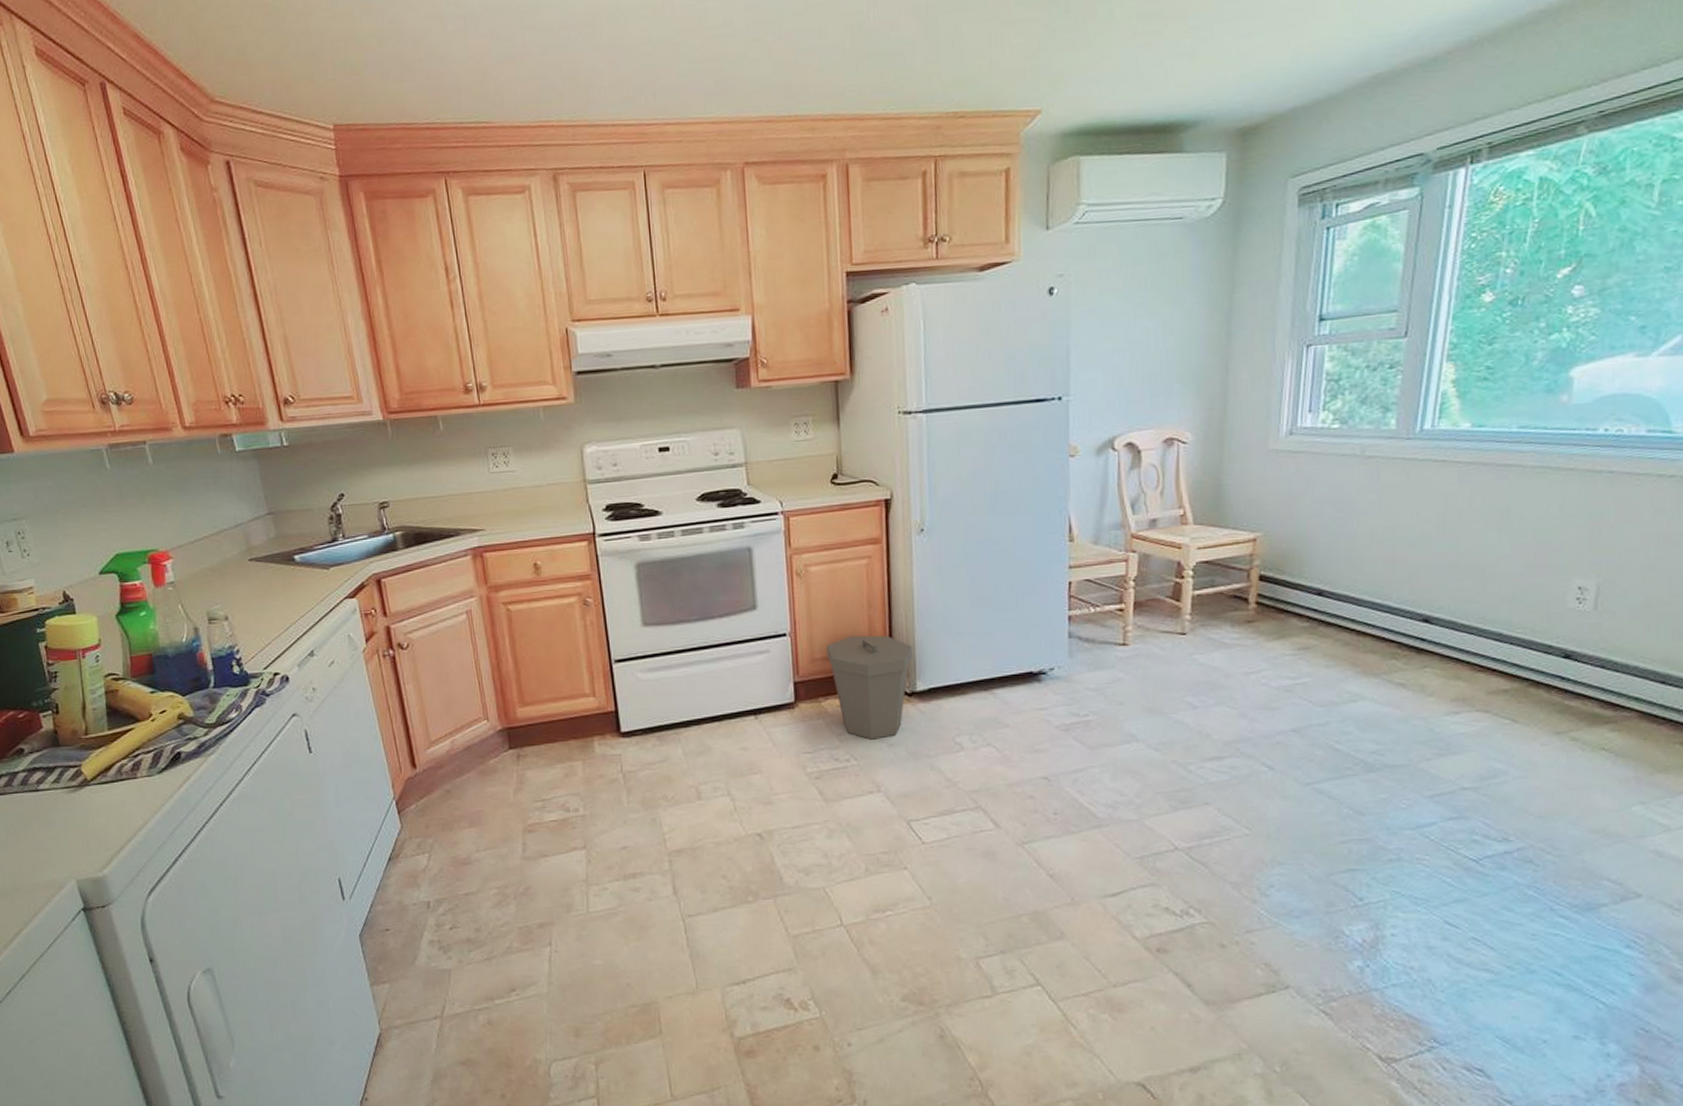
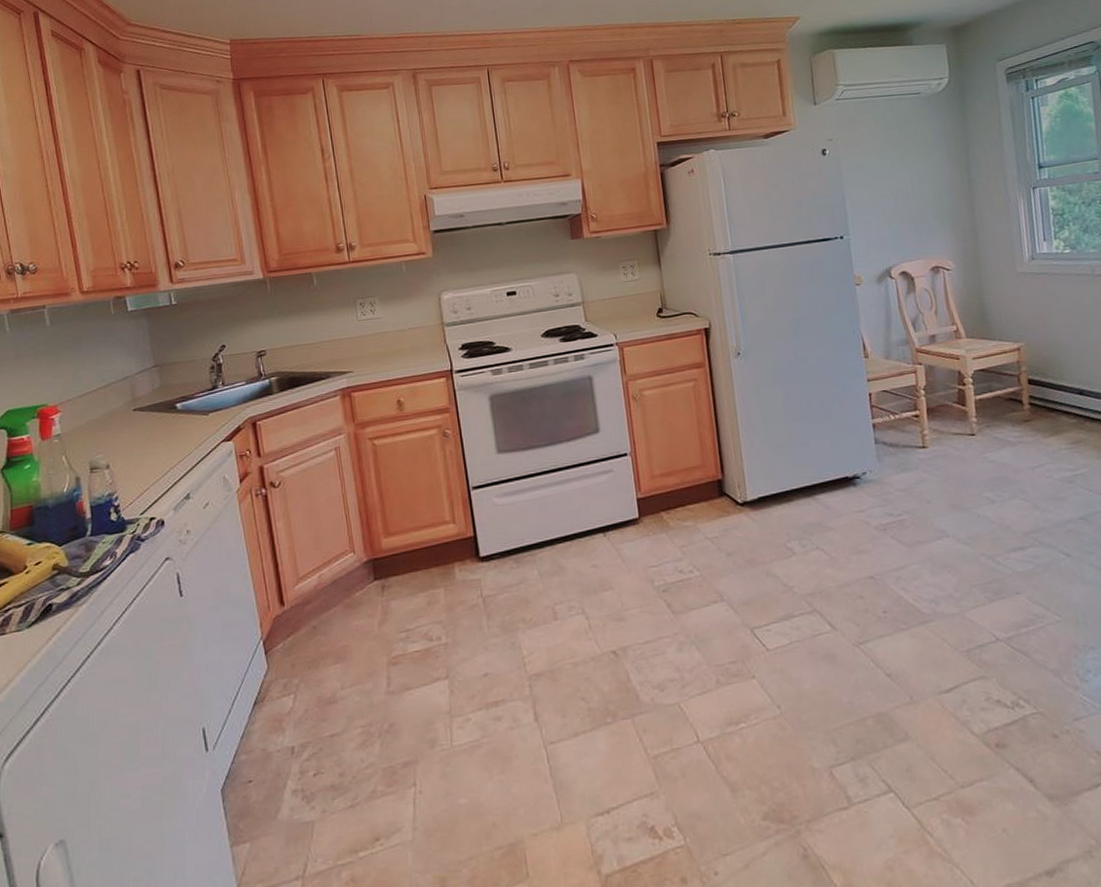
trash can: present [825,635,913,740] -> none [663,450,742,550]

